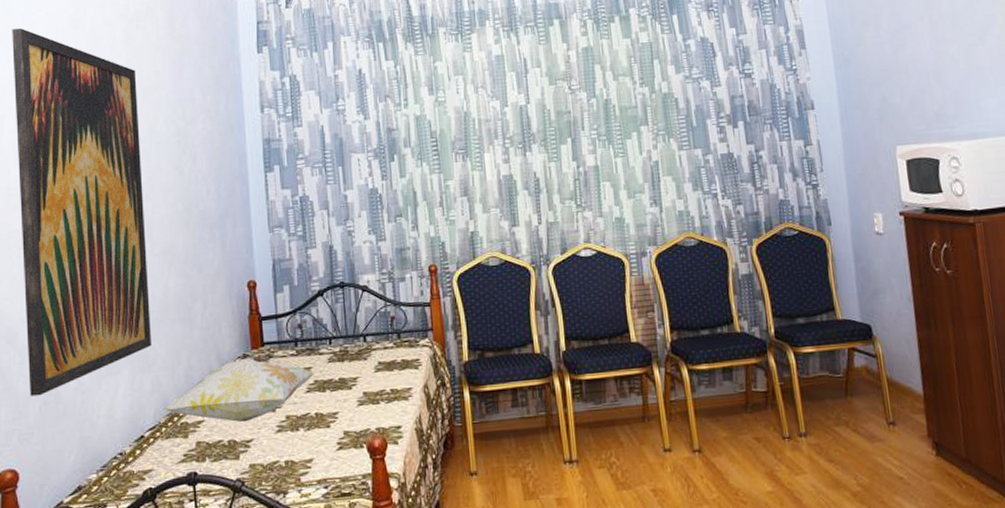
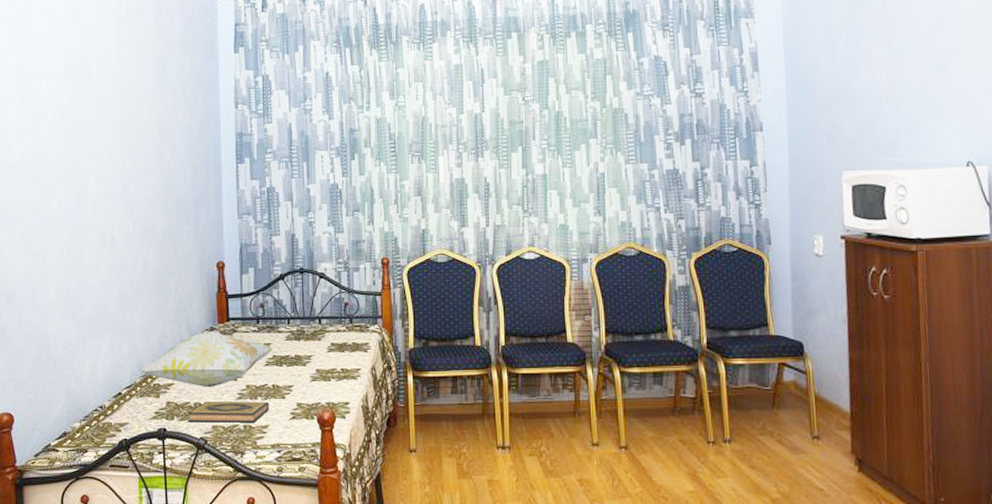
wall art: present [12,28,151,397] -> none [18,21,130,351]
hardback book: none [221,432,313,463] -> present [187,401,269,423]

